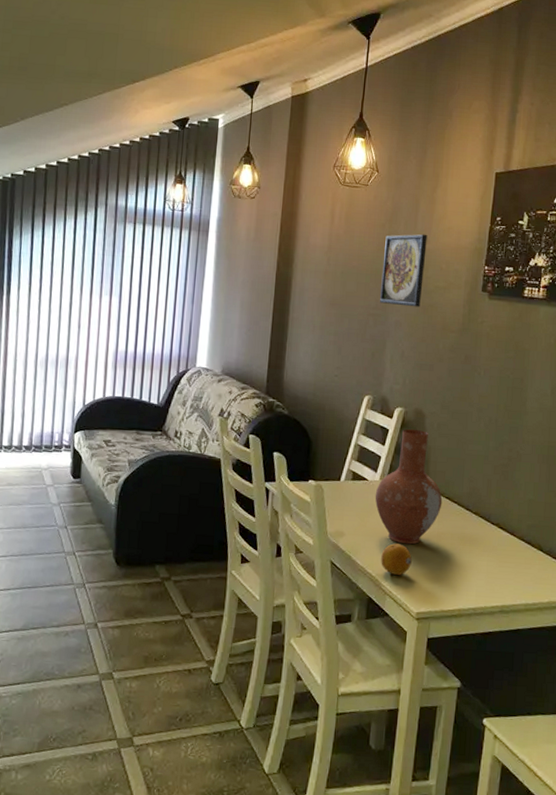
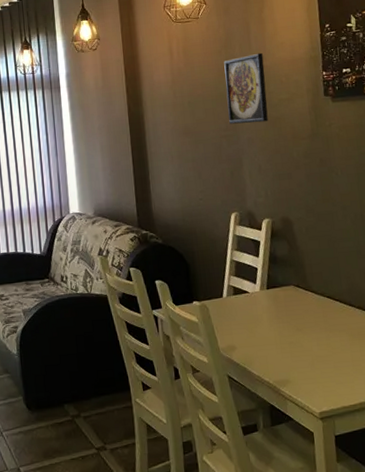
vase: present [375,428,443,545] -> none [258,236,325,348]
fruit: present [381,543,412,575] -> none [275,348,306,379]

